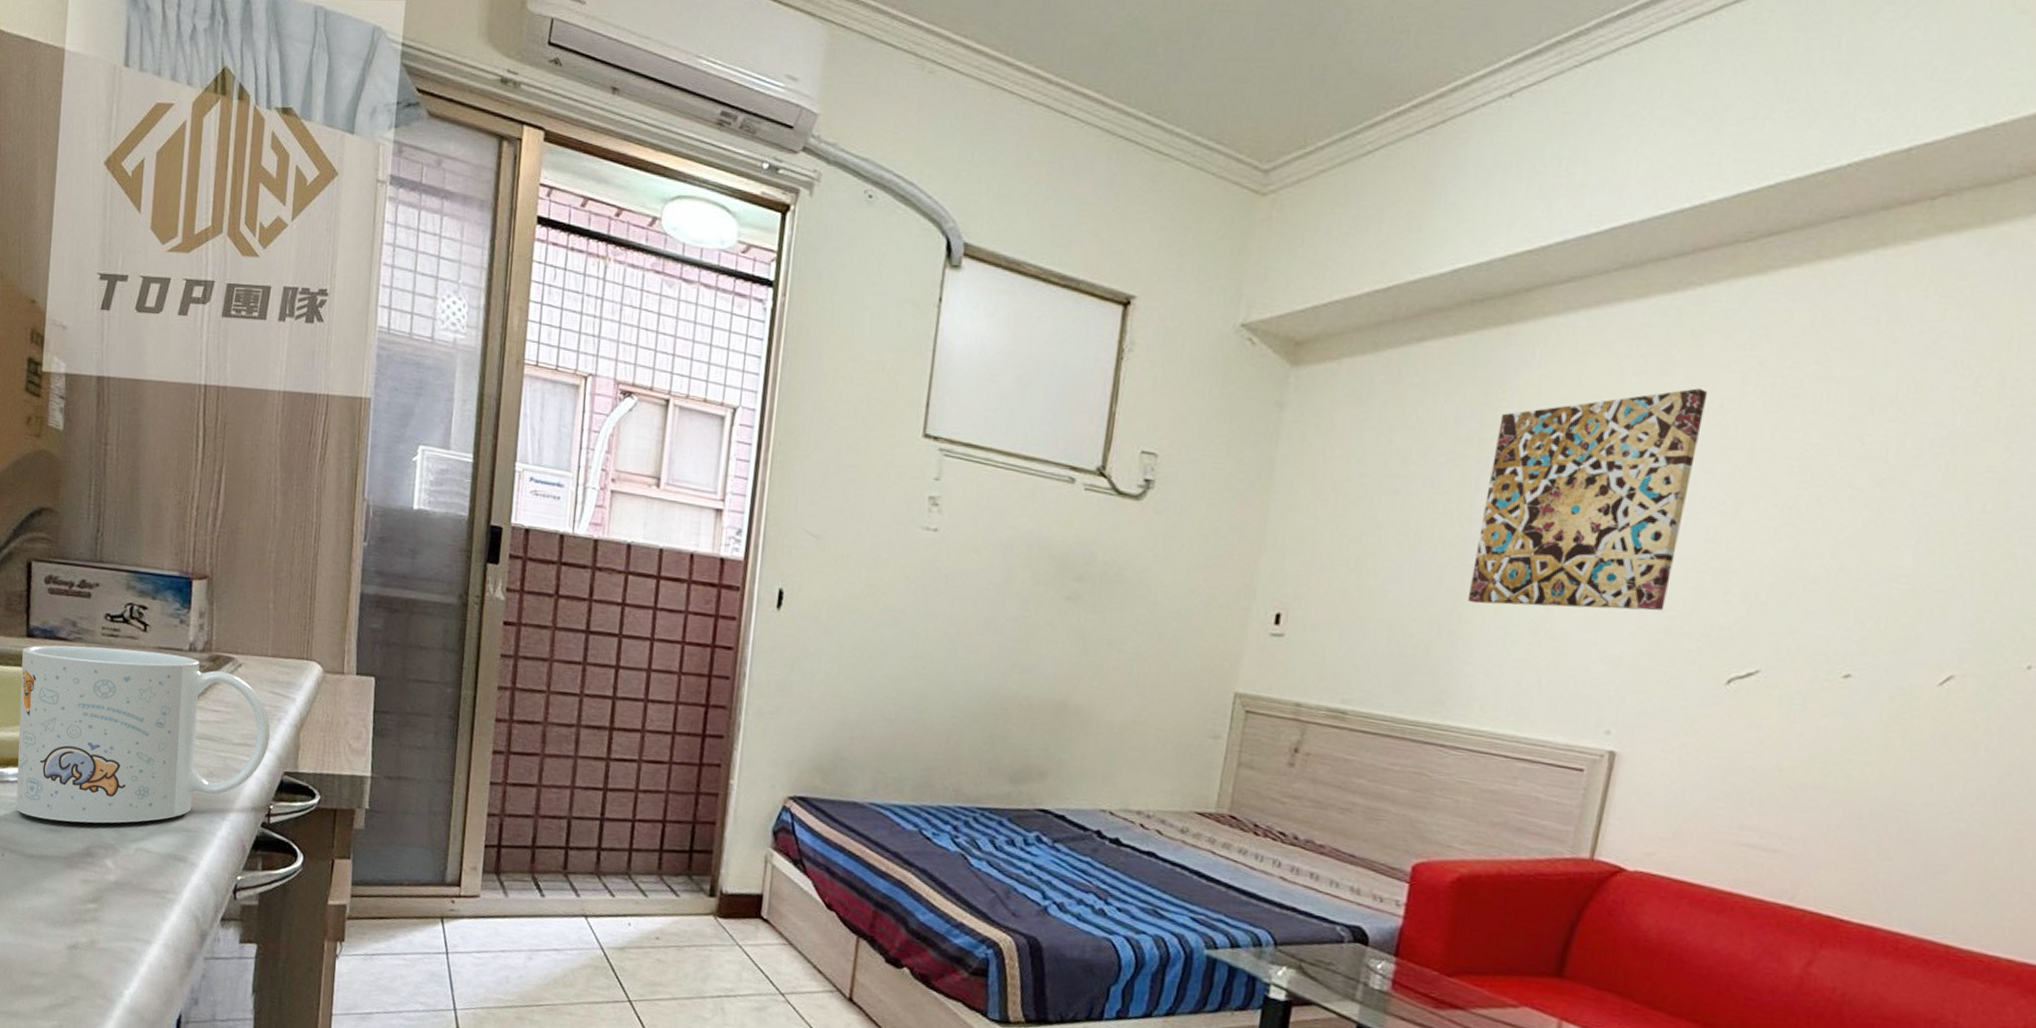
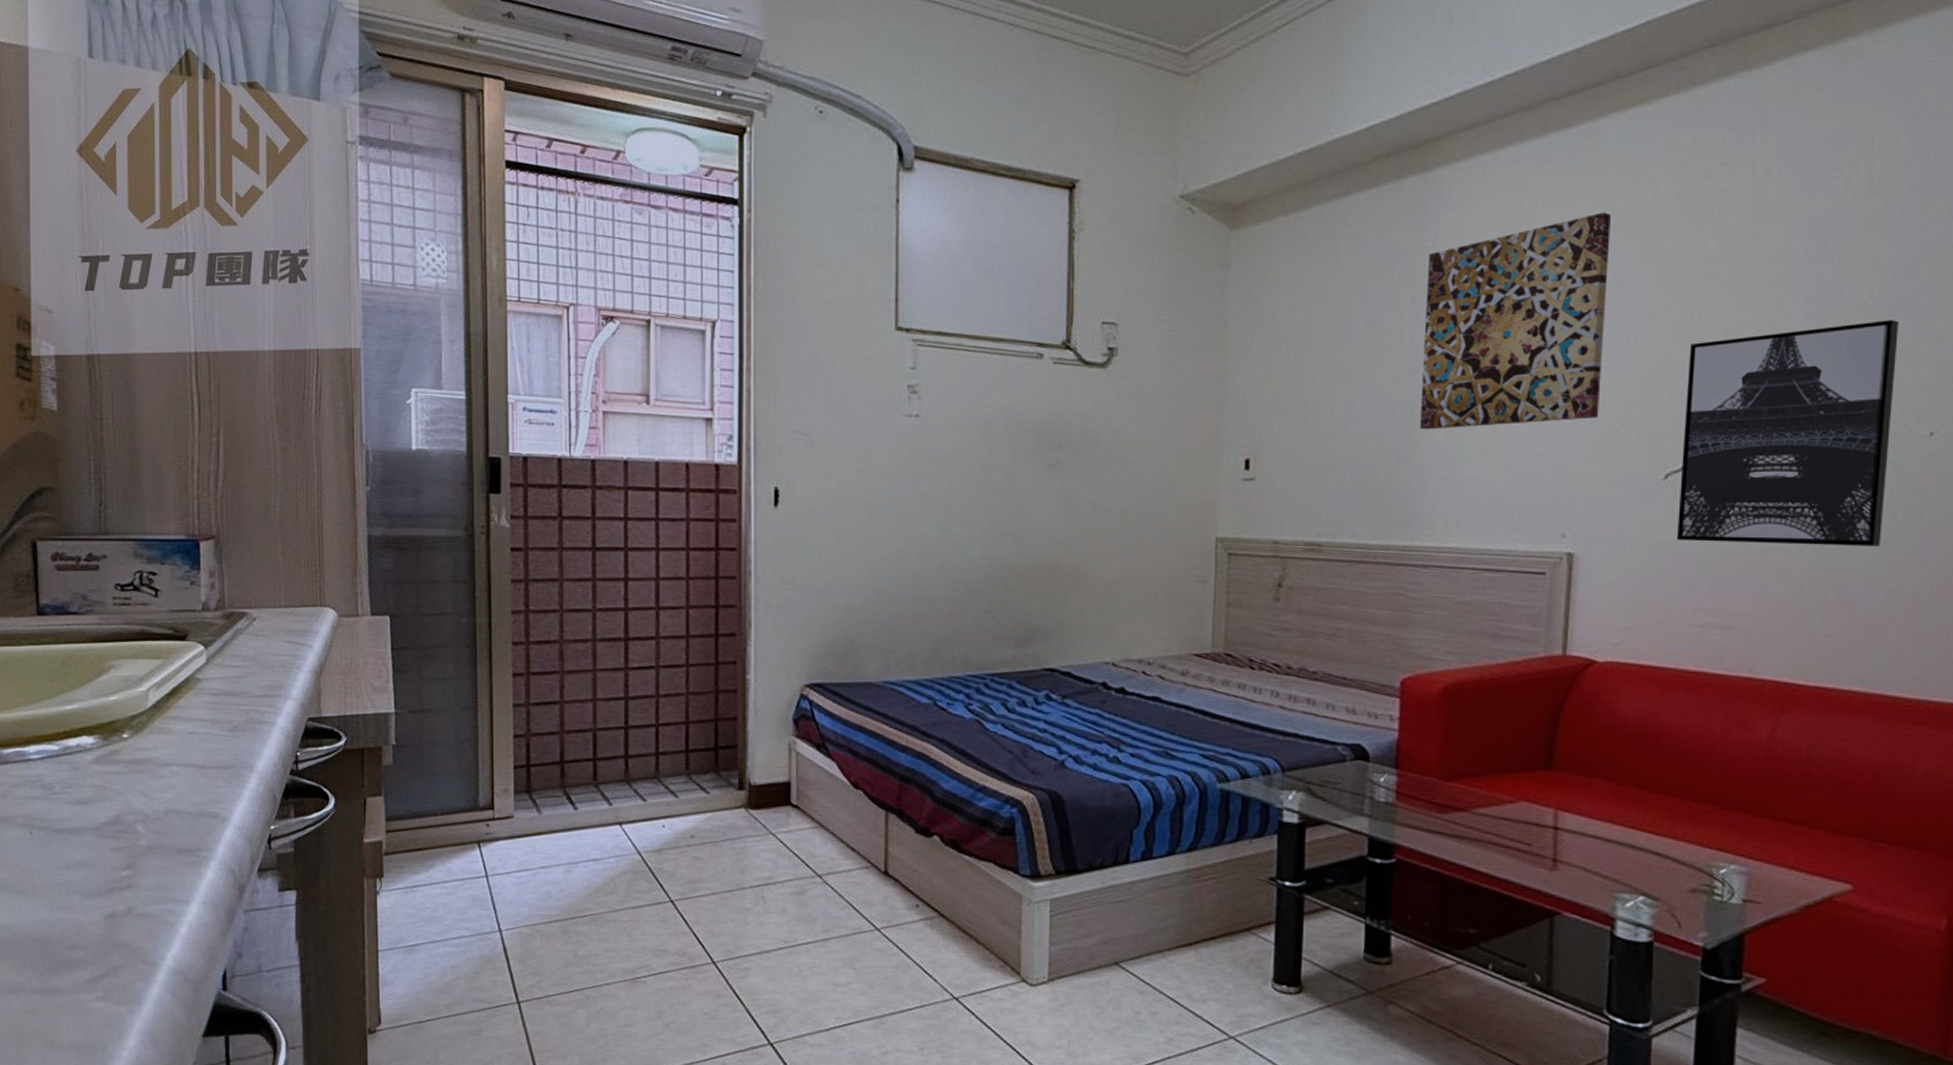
mug: present [16,645,271,824] -> none [34,615,291,793]
wall art: none [1730,538,2011,783] -> present [1676,320,1898,546]

